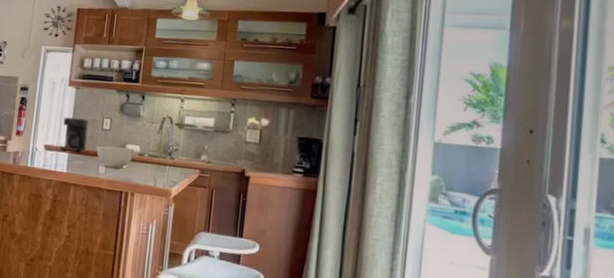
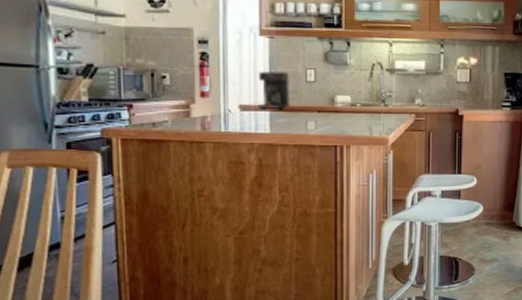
bowl: present [96,145,134,169] -> none [303,99,345,122]

